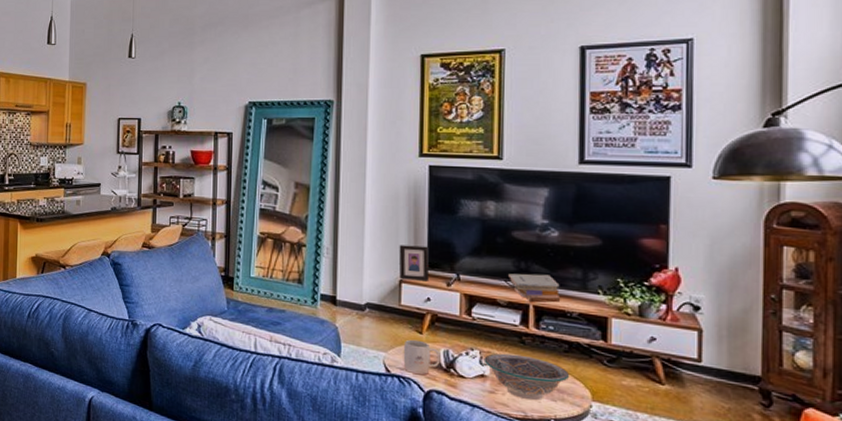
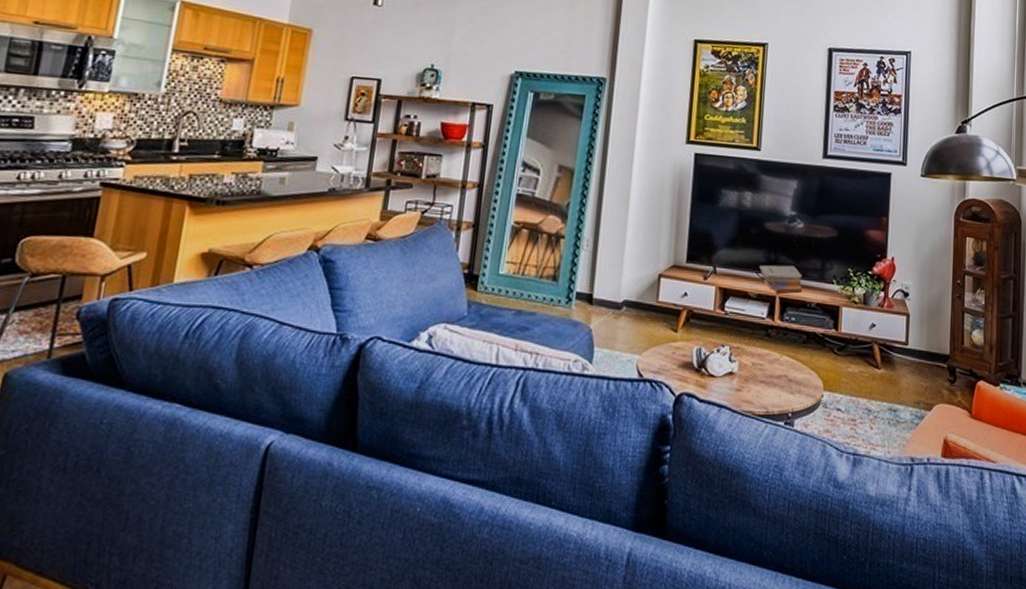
picture frame: present [398,245,429,281] -> none [659,236,689,275]
mug: present [403,339,441,376] -> none [656,338,694,378]
bowl: present [484,353,570,401] -> none [733,348,807,395]

